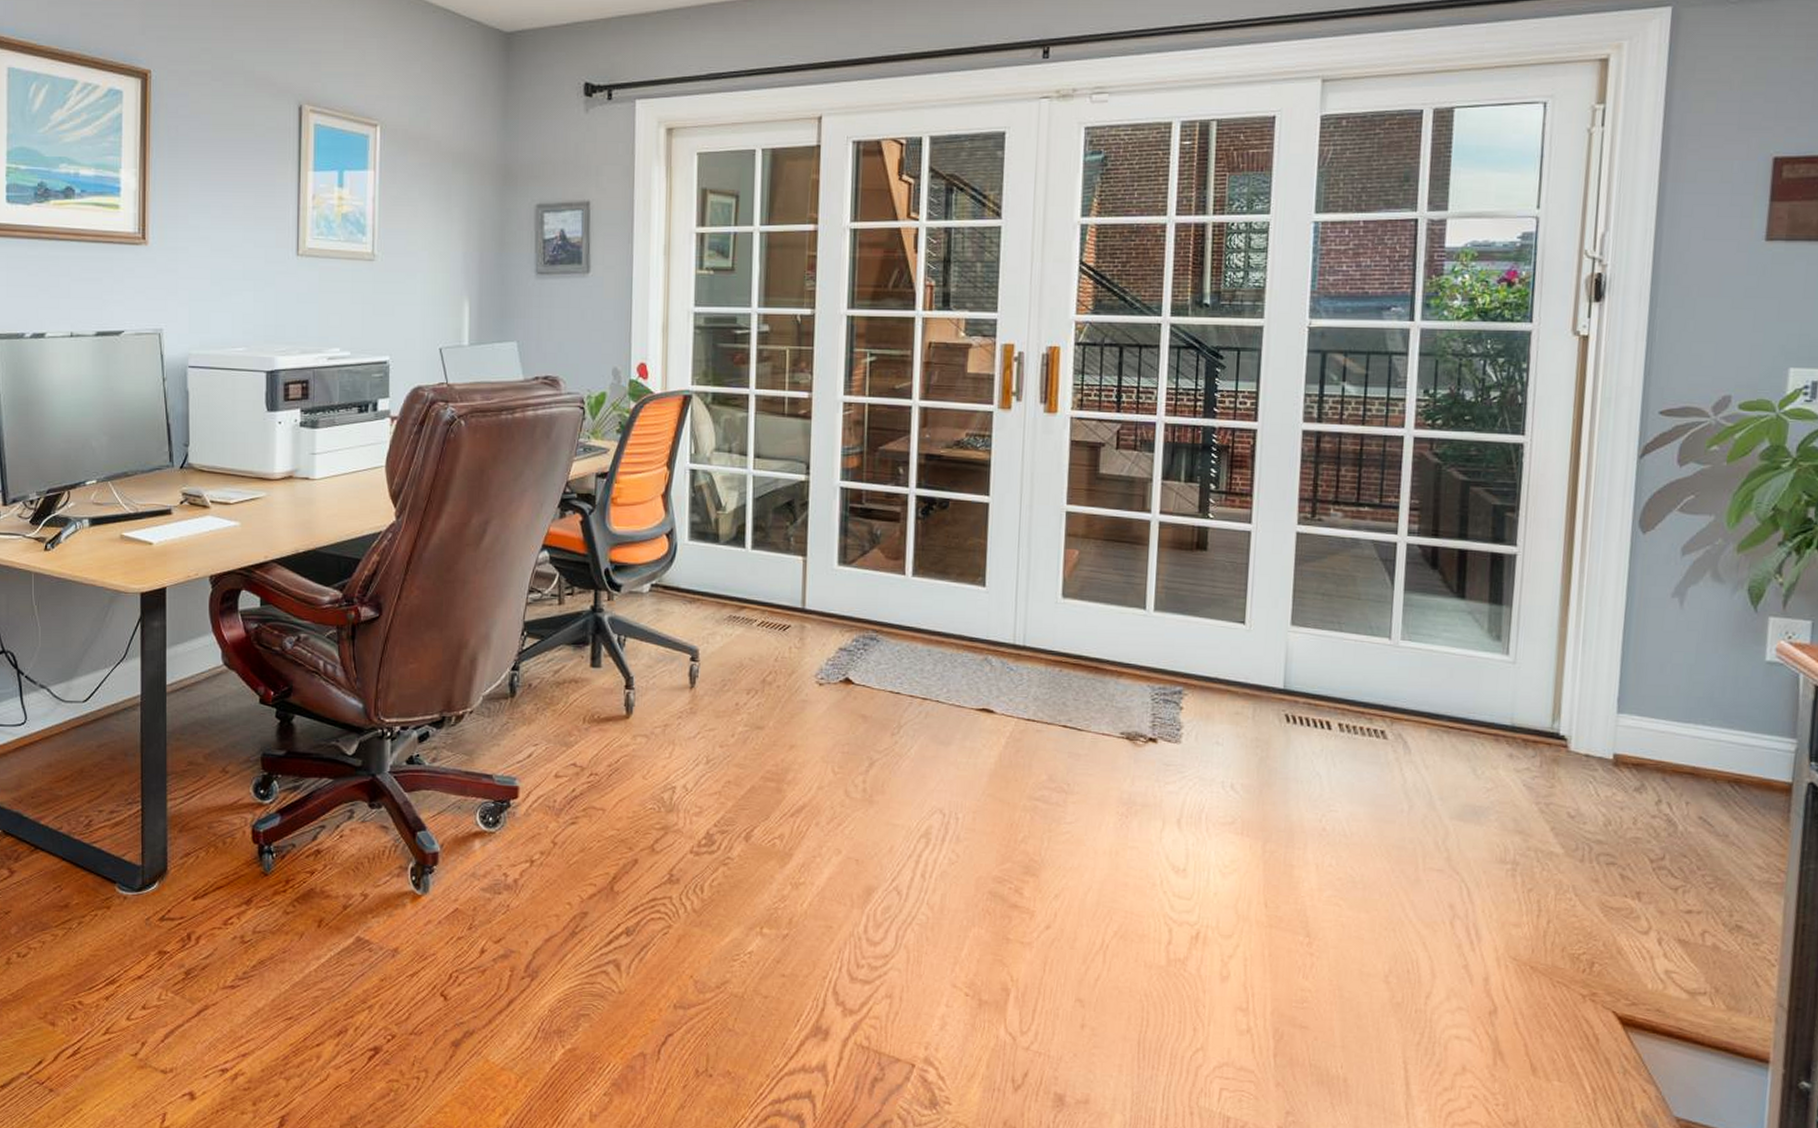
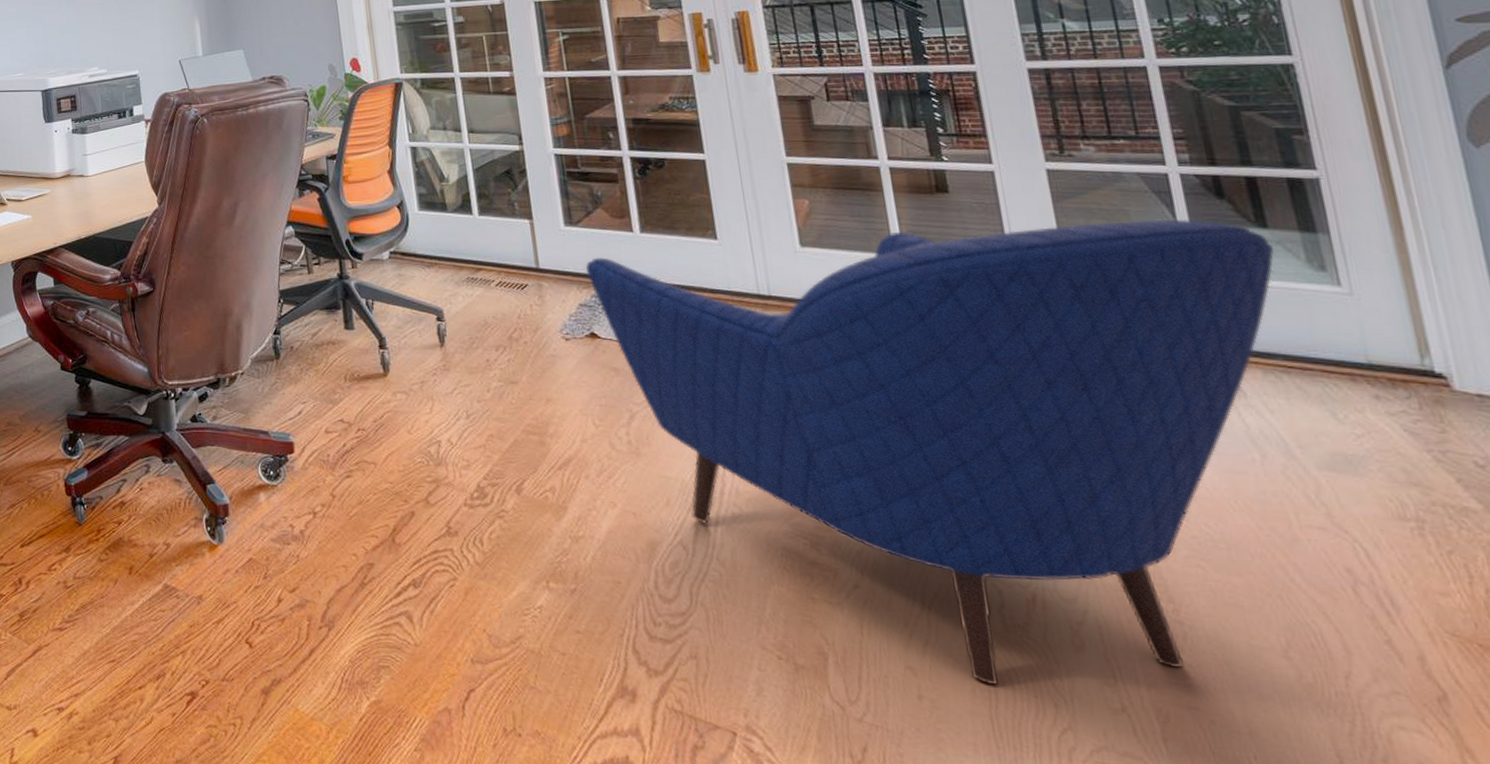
armchair: none [851,585,1465,1013] -> present [585,219,1274,685]

